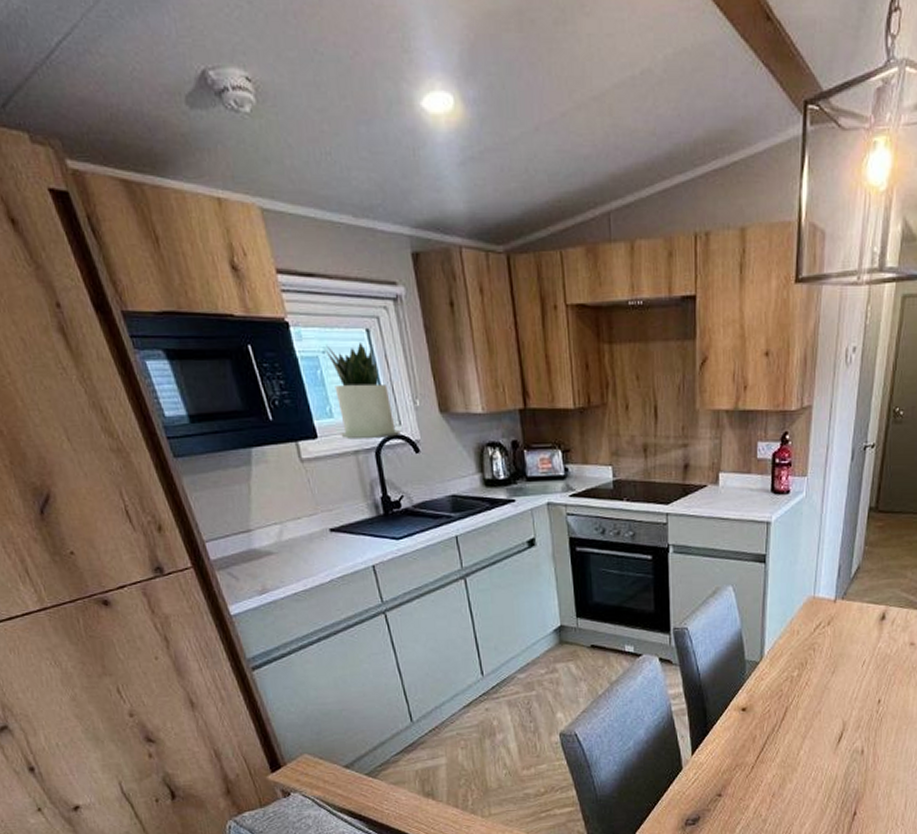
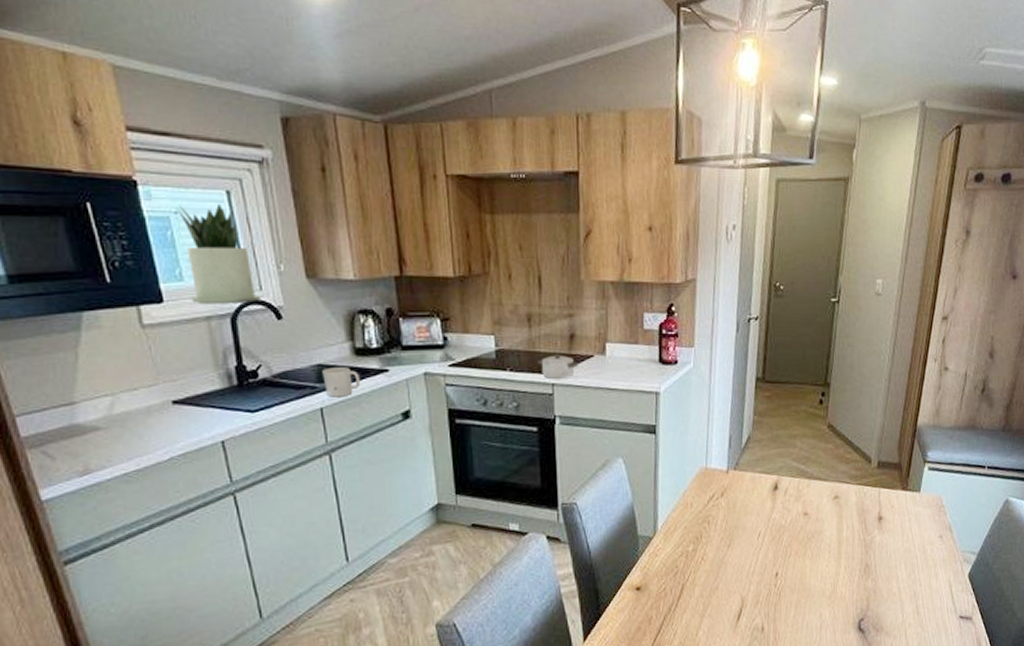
mug: none [456,498,491,526] -> present [322,367,361,397]
cooking pot: none [653,483,692,508] -> present [538,353,578,379]

